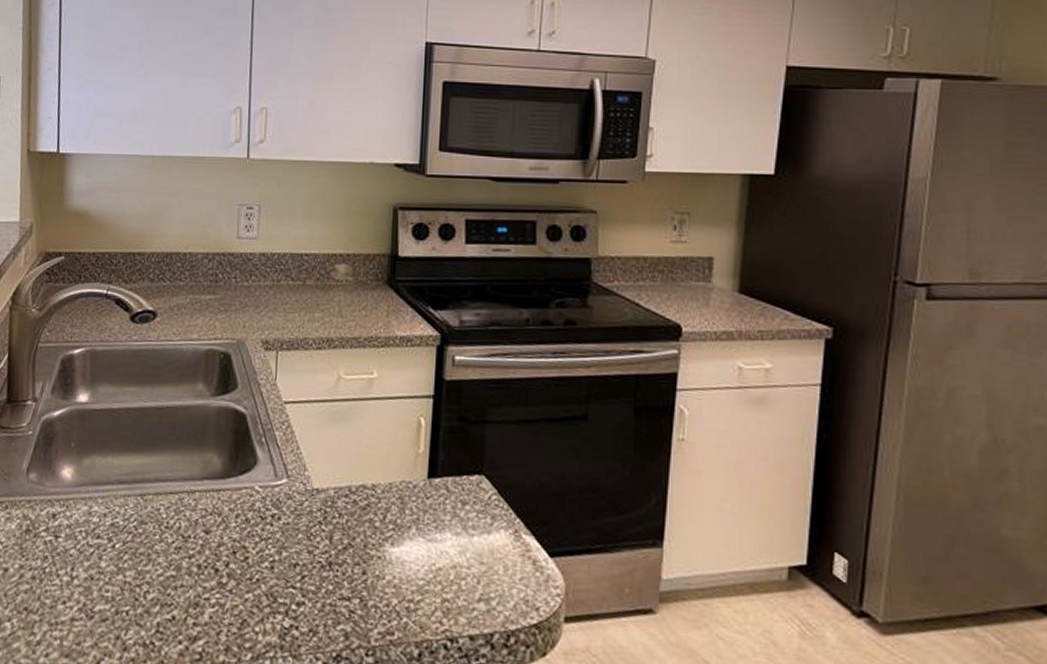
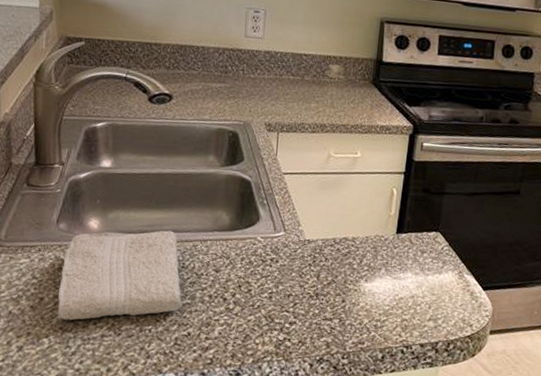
washcloth: none [22,479,166,598] -> present [58,230,182,321]

